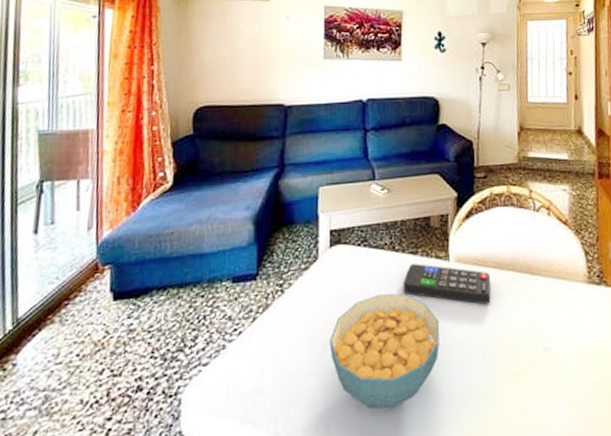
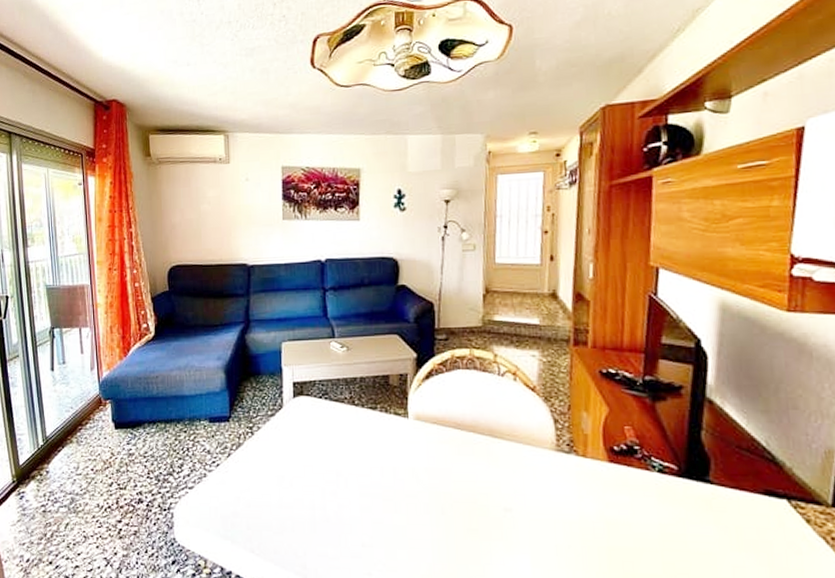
cereal bowl: present [329,293,440,410] -> none [295,443,399,544]
remote control: present [403,264,491,305] -> none [362,419,451,462]

